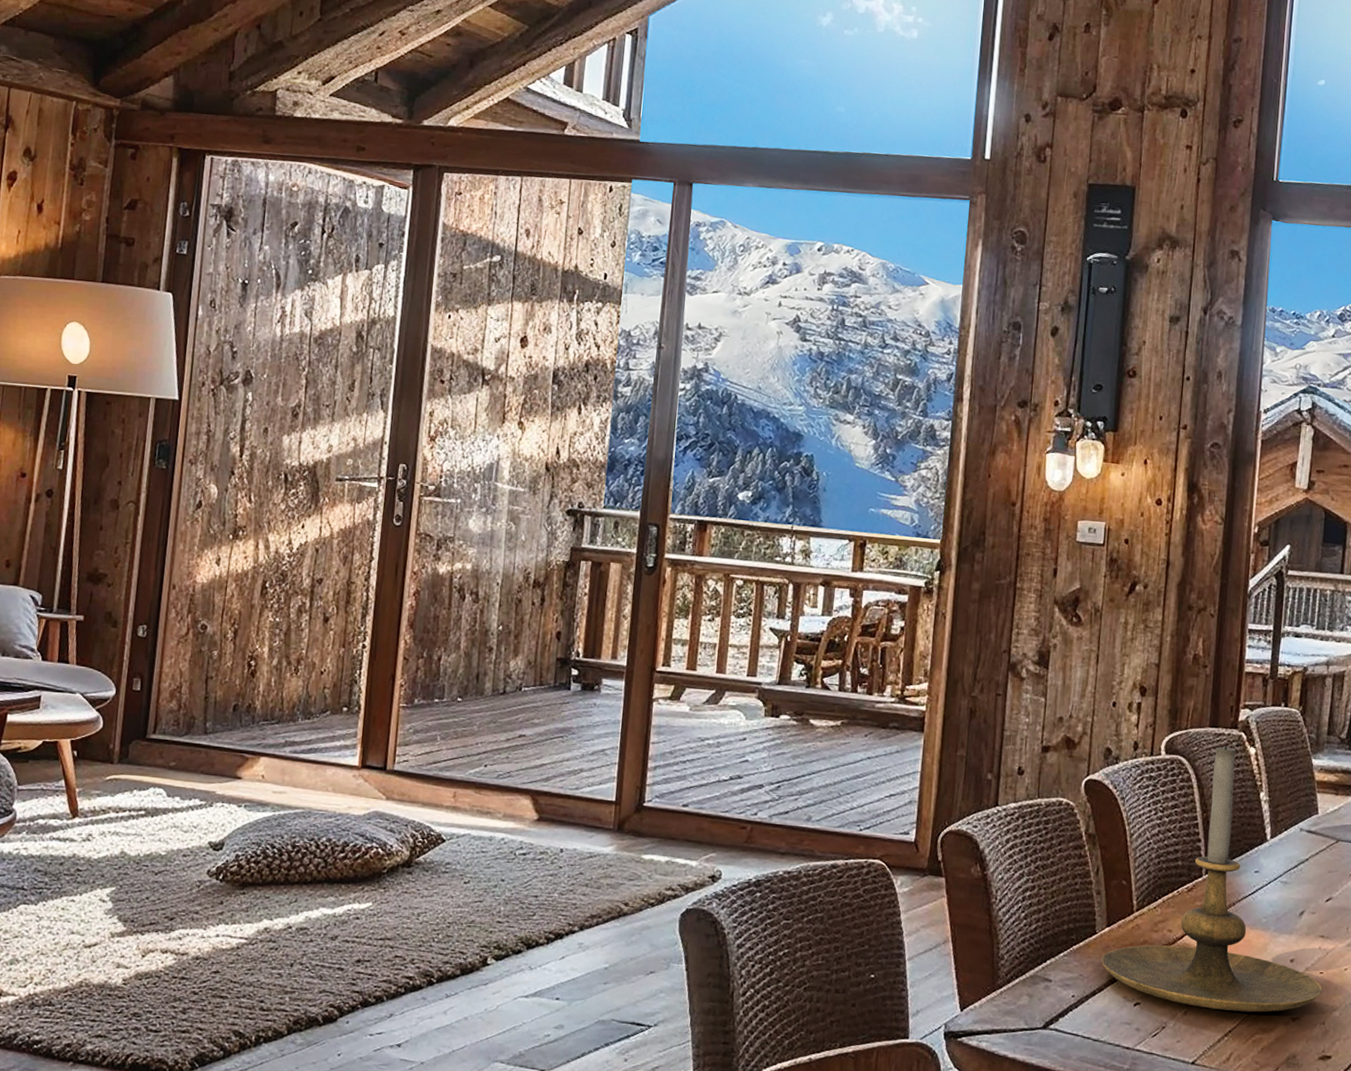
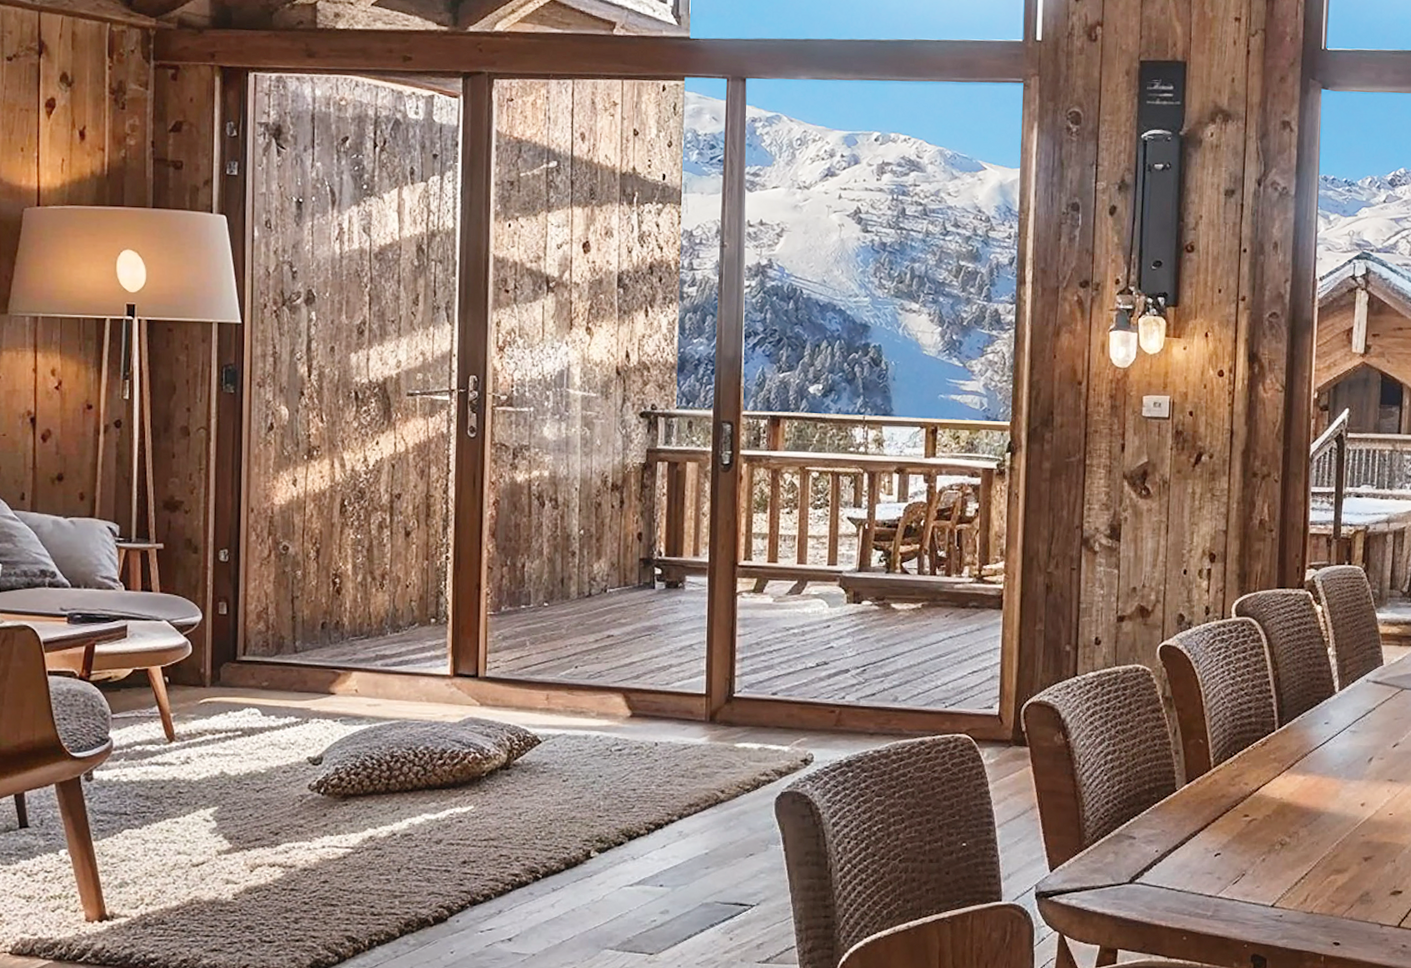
candle holder: present [1101,745,1322,1013] -> none [1182,605,1392,855]

